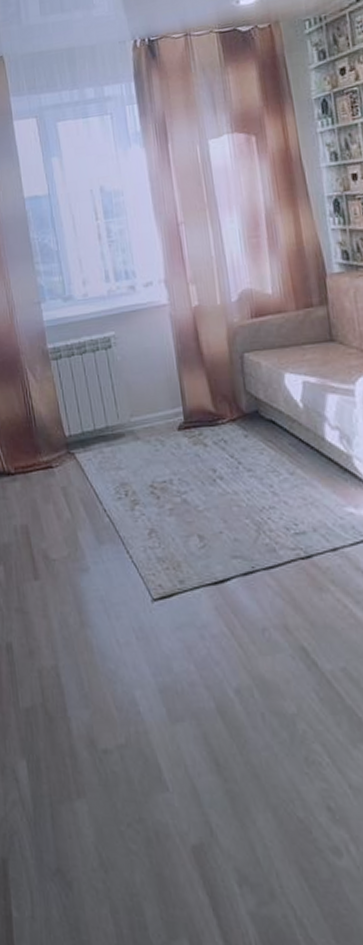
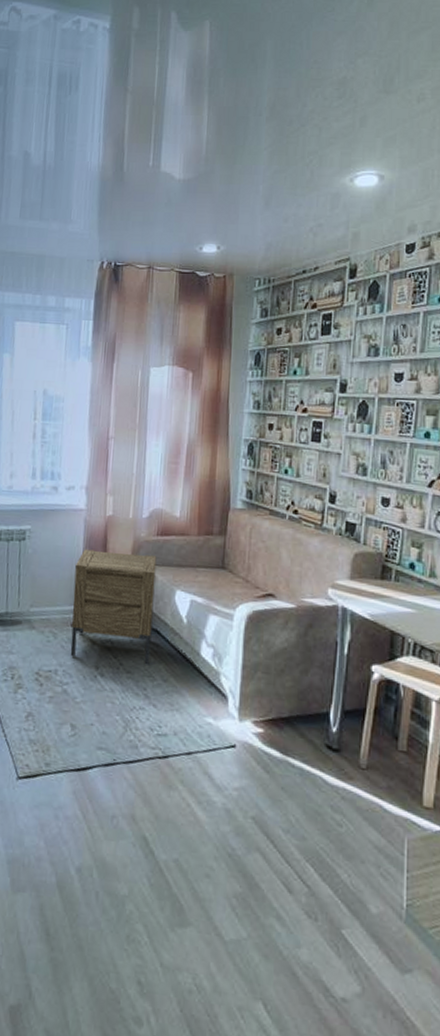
nightstand: none [170,340,271,463] -> present [70,549,157,665]

